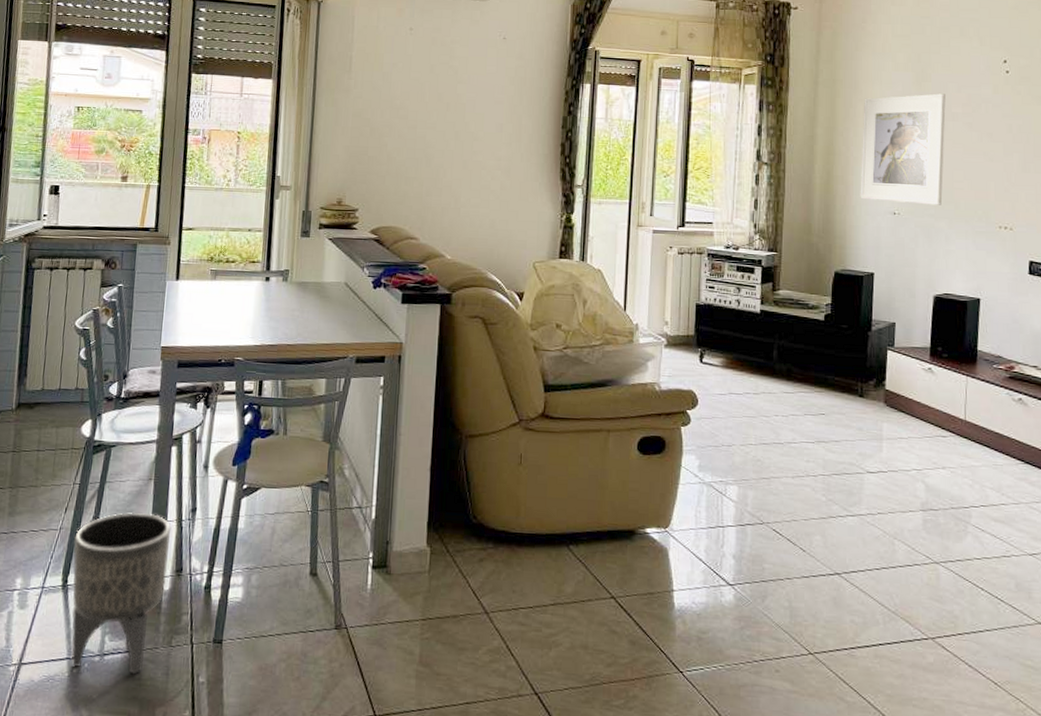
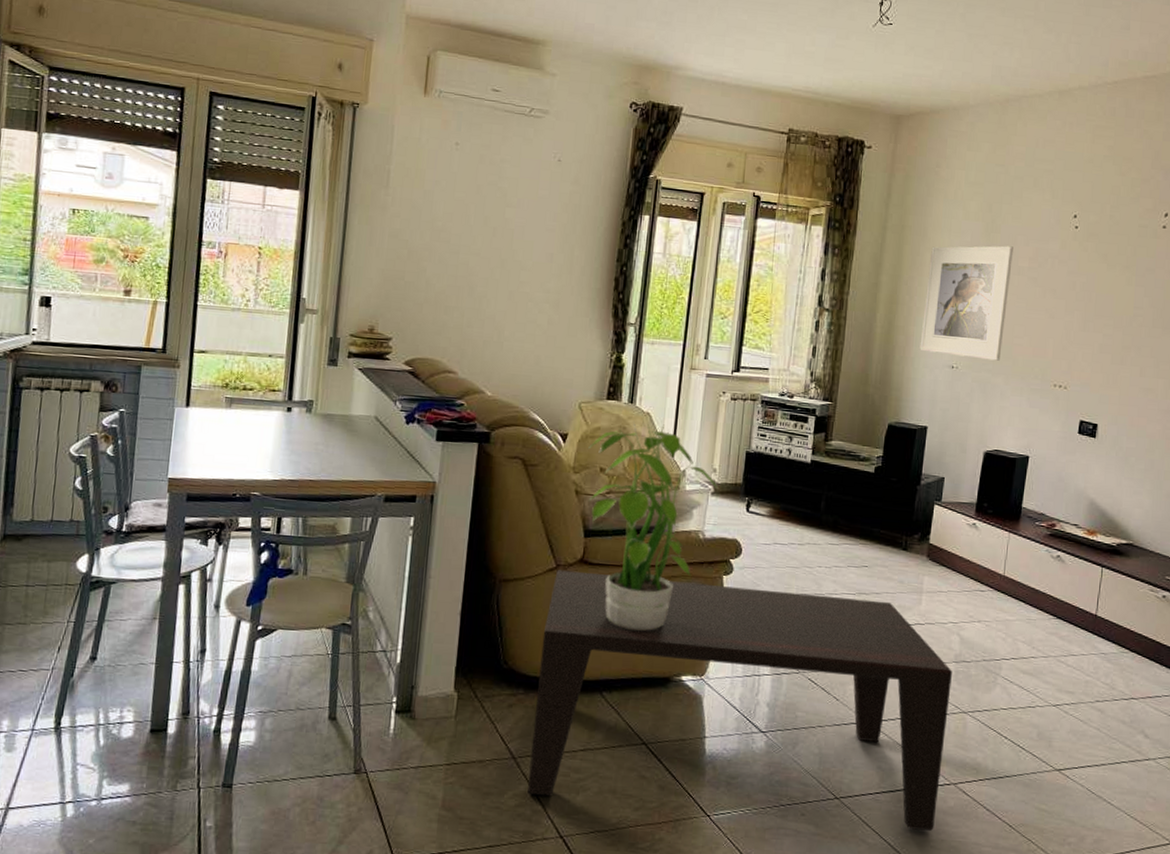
planter: present [71,511,172,675] -> none [64,652,178,820]
coffee table: none [501,424,920,690] -> present [527,570,952,832]
potted plant: none [544,279,670,484] -> present [588,422,718,631]

